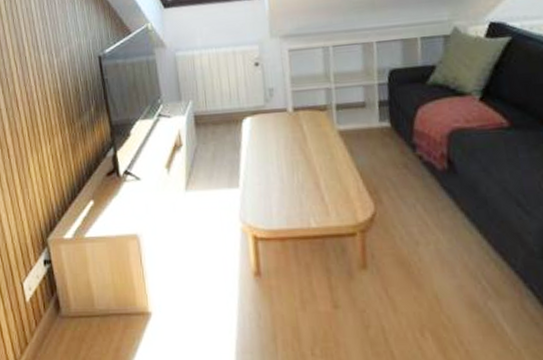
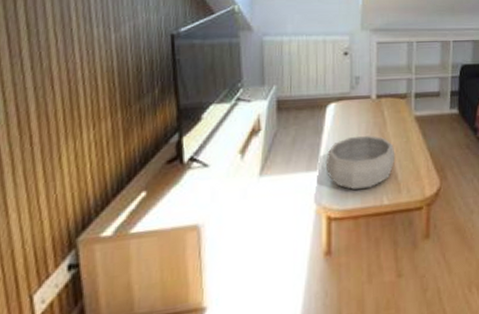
decorative bowl: none [246,151,320,210] -> present [325,135,396,190]

